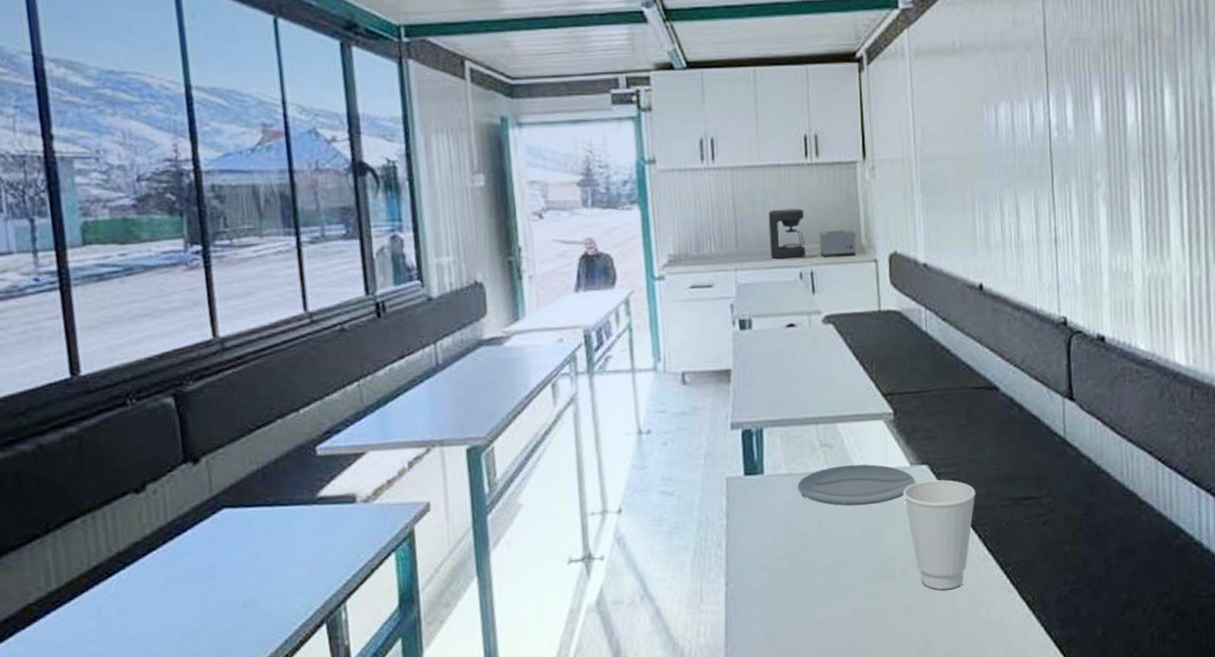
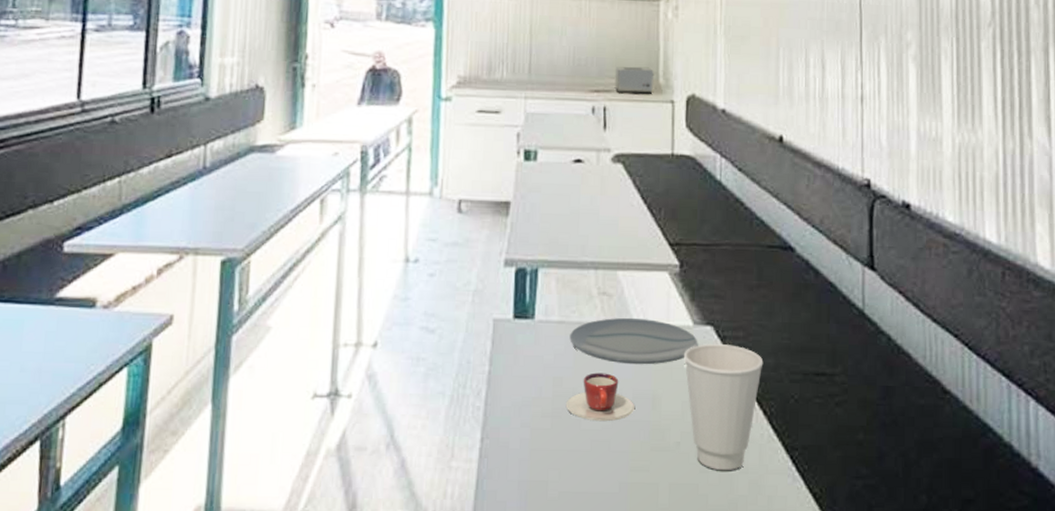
coffee maker: present [768,208,805,260] -> none [563,40,601,92]
teacup: none [799,515,863,559] -> present [565,372,636,422]

